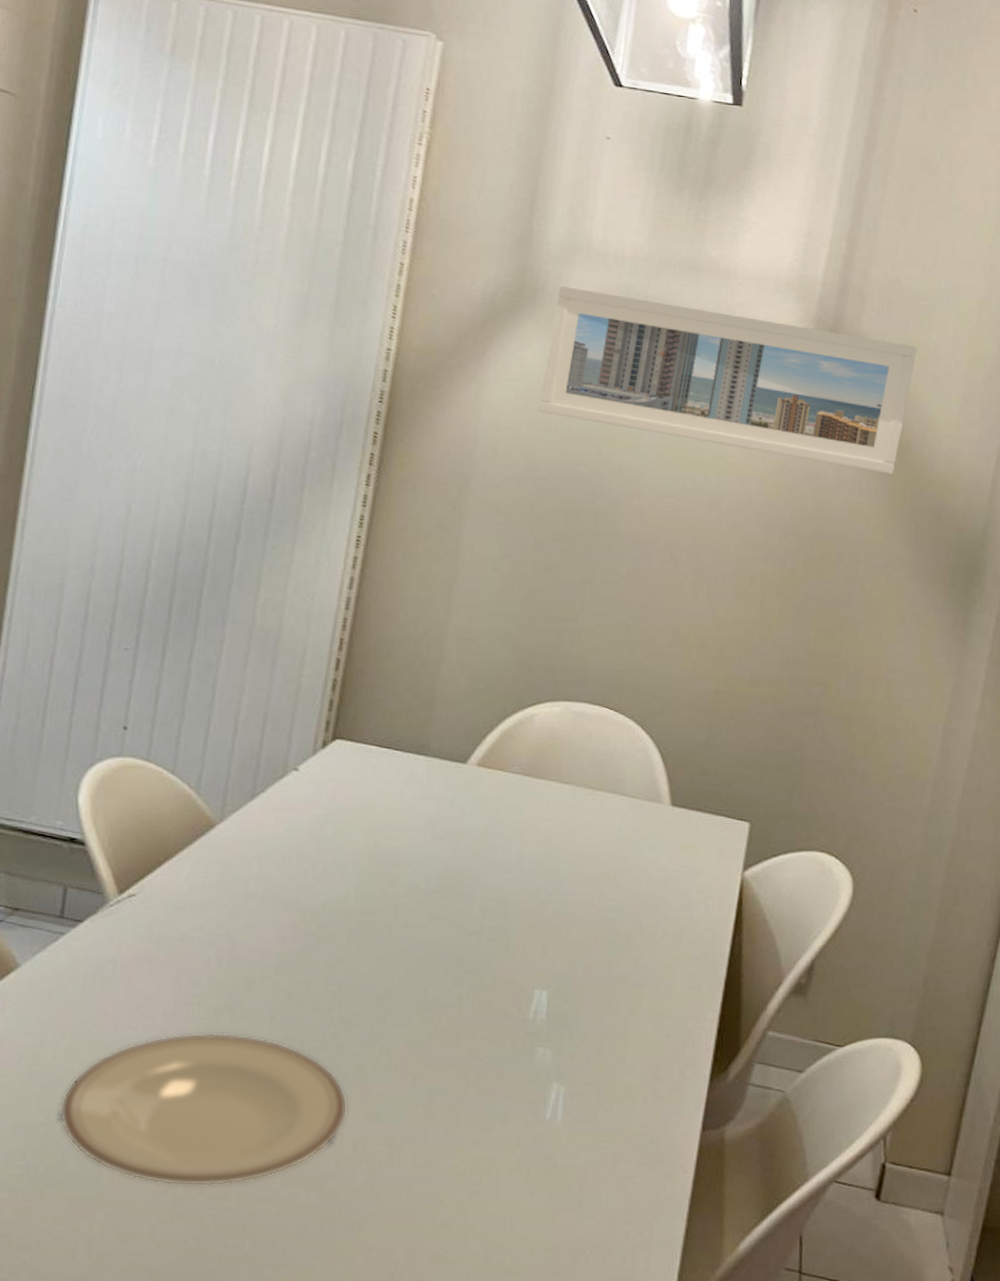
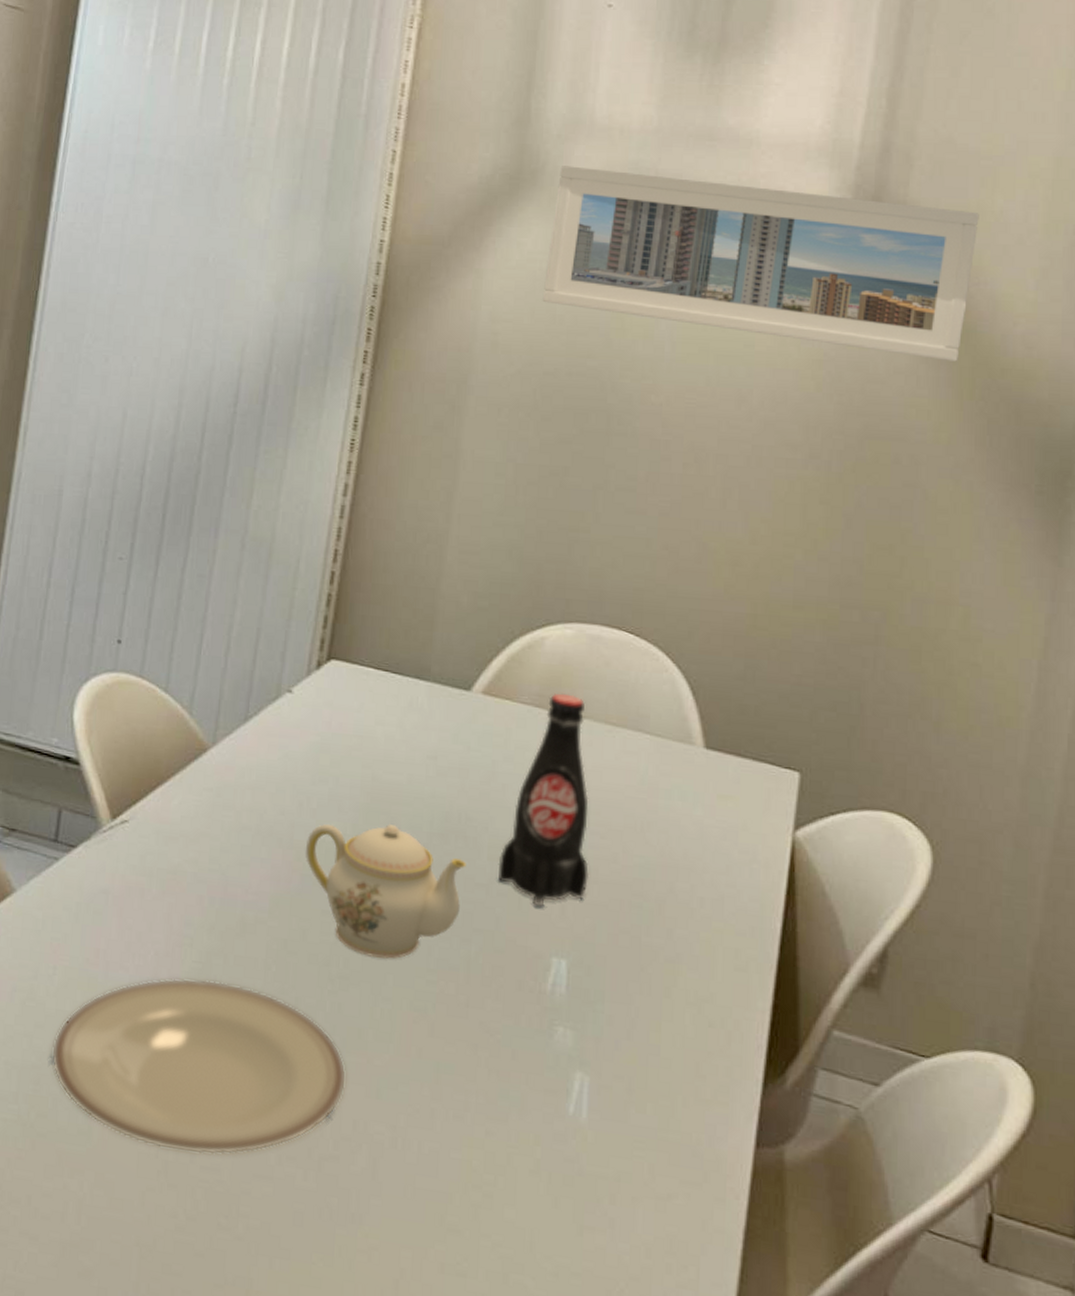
teapot: none [310,883,460,1002] -> present [305,823,466,959]
bottle: none [488,763,570,948] -> present [498,693,589,907]

